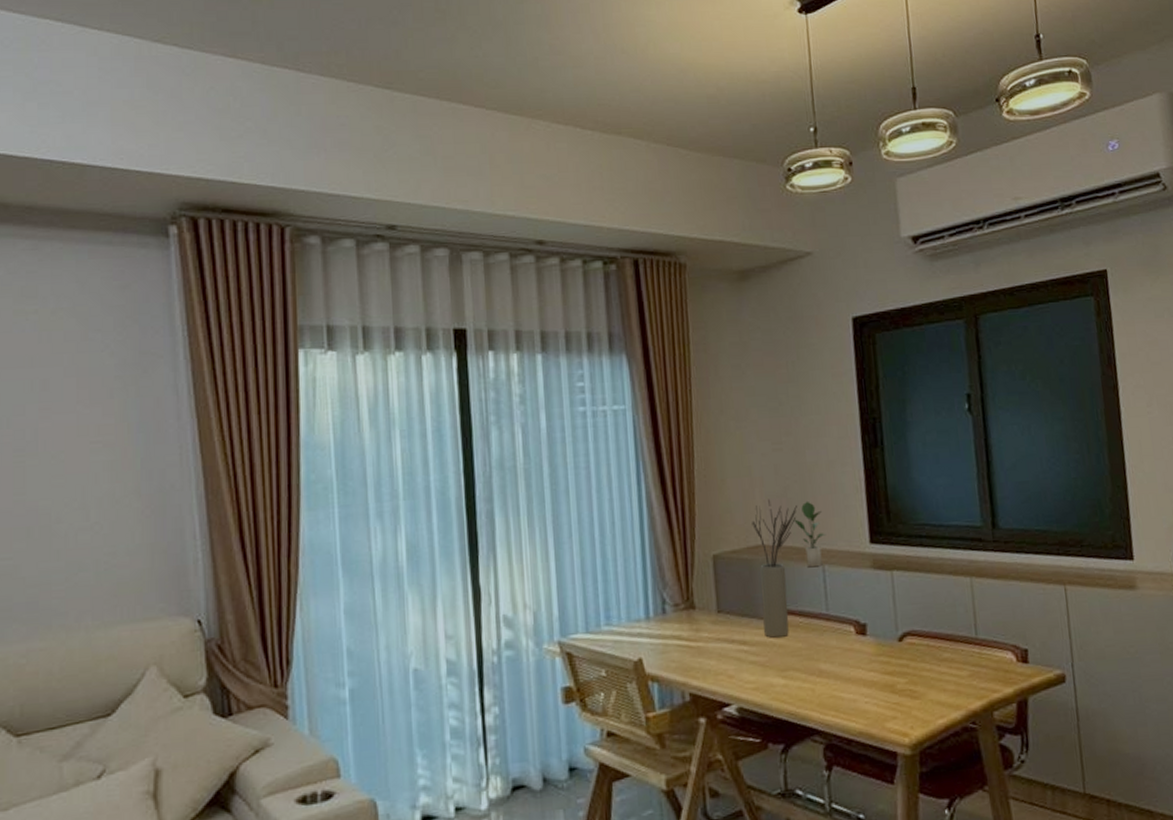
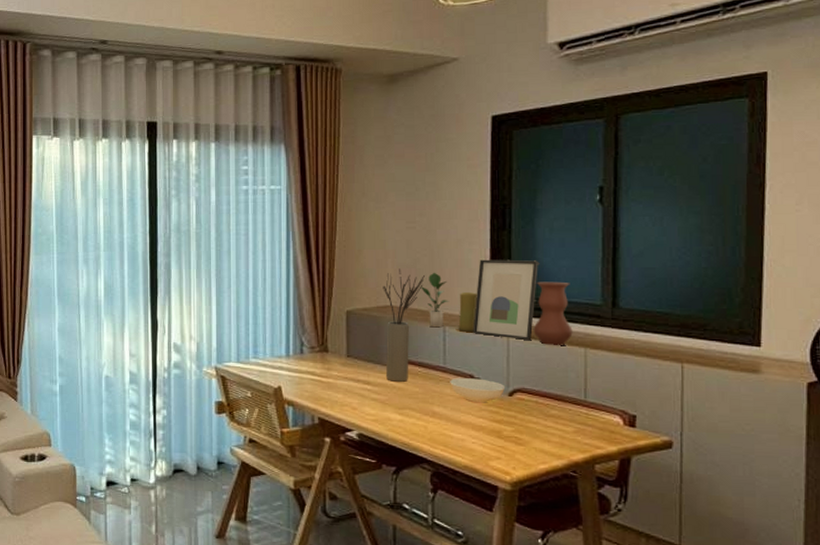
bowl: none [835,624,895,654] -> present [450,378,506,403]
candle: none [836,522,856,571] -> present [455,292,477,333]
picture frame: none [853,480,917,574] -> present [473,259,540,341]
vase: none [914,503,957,579] -> present [533,281,573,346]

